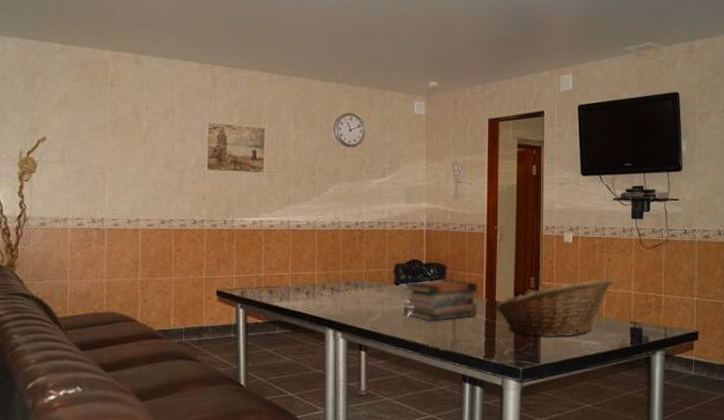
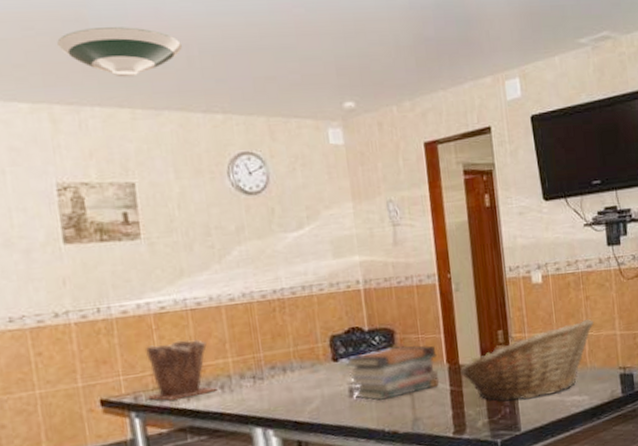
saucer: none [224,11,313,50] -> present [57,27,182,78]
plant pot: none [250,253,304,298] -> present [146,339,217,401]

